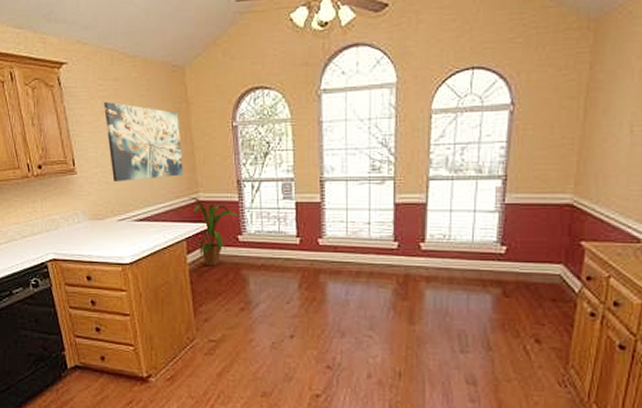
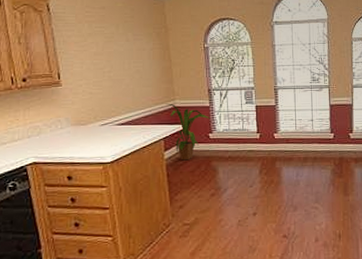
wall art: present [104,102,183,182] -> none [91,26,162,92]

